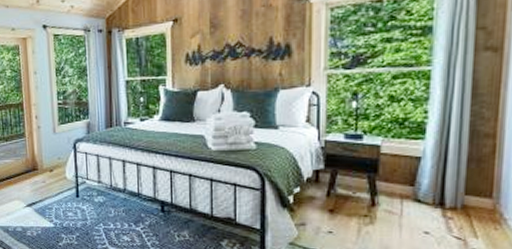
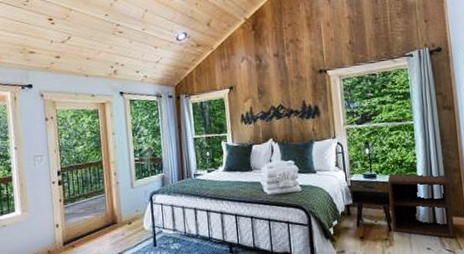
nightstand: none [377,135,475,224] -> present [387,173,455,239]

